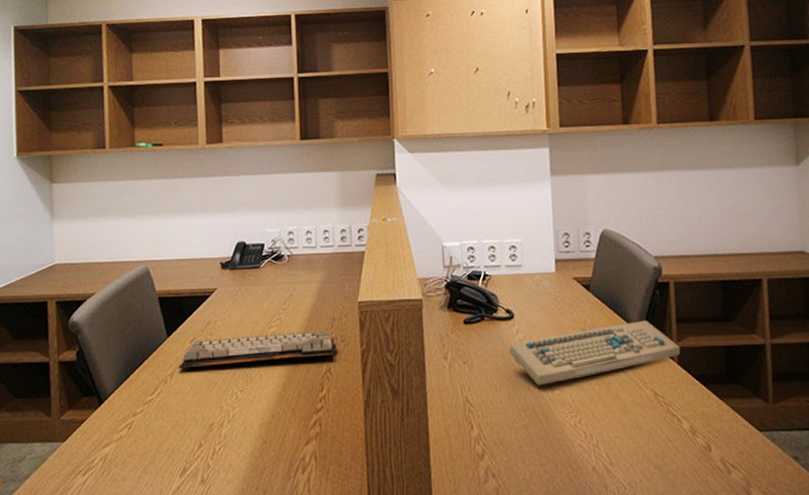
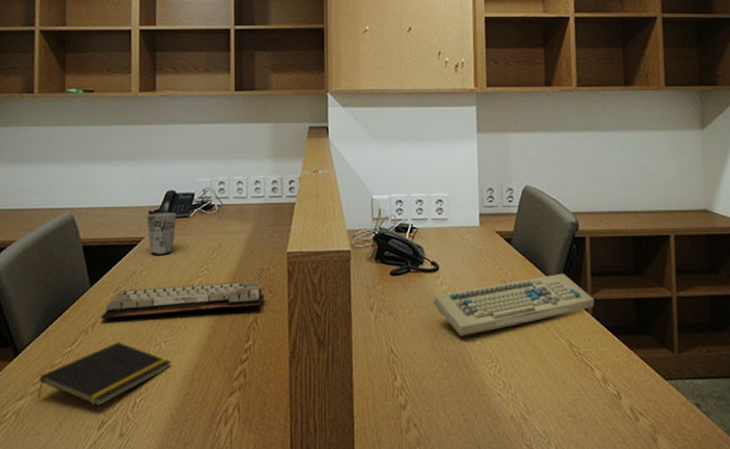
notepad: none [122,391,248,454] -> present [37,342,171,406]
cup: none [219,263,248,306] -> present [147,213,176,255]

